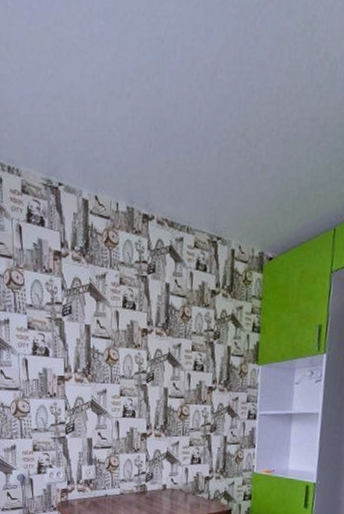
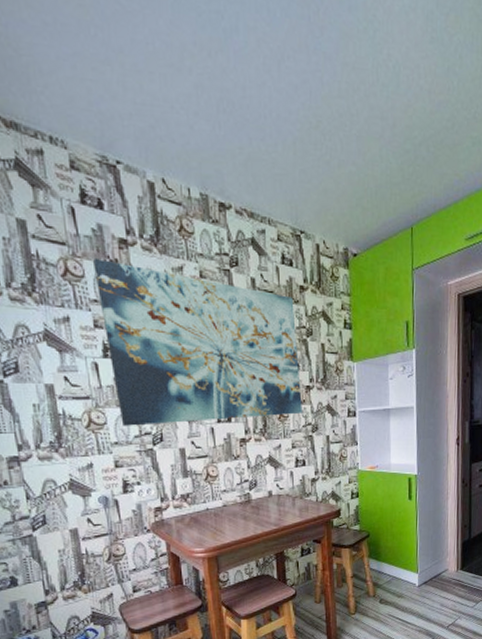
wall art: none [32,269,204,416] -> present [93,259,302,426]

